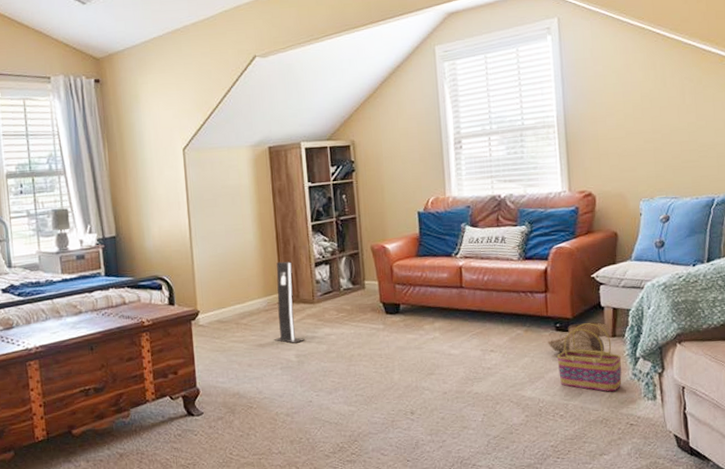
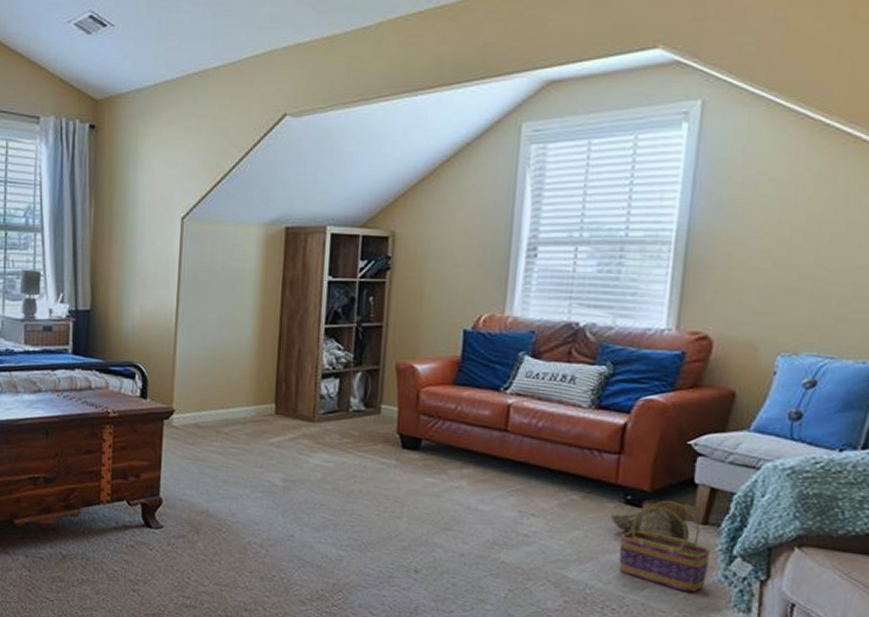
speaker: present [274,261,305,343] -> none [258,366,296,465]

